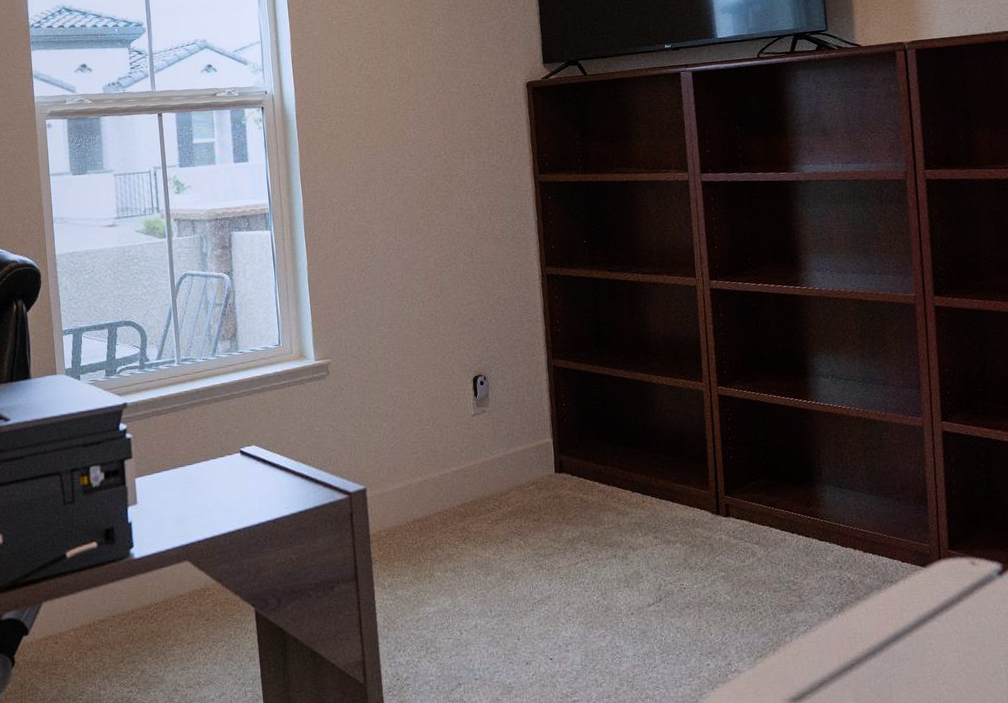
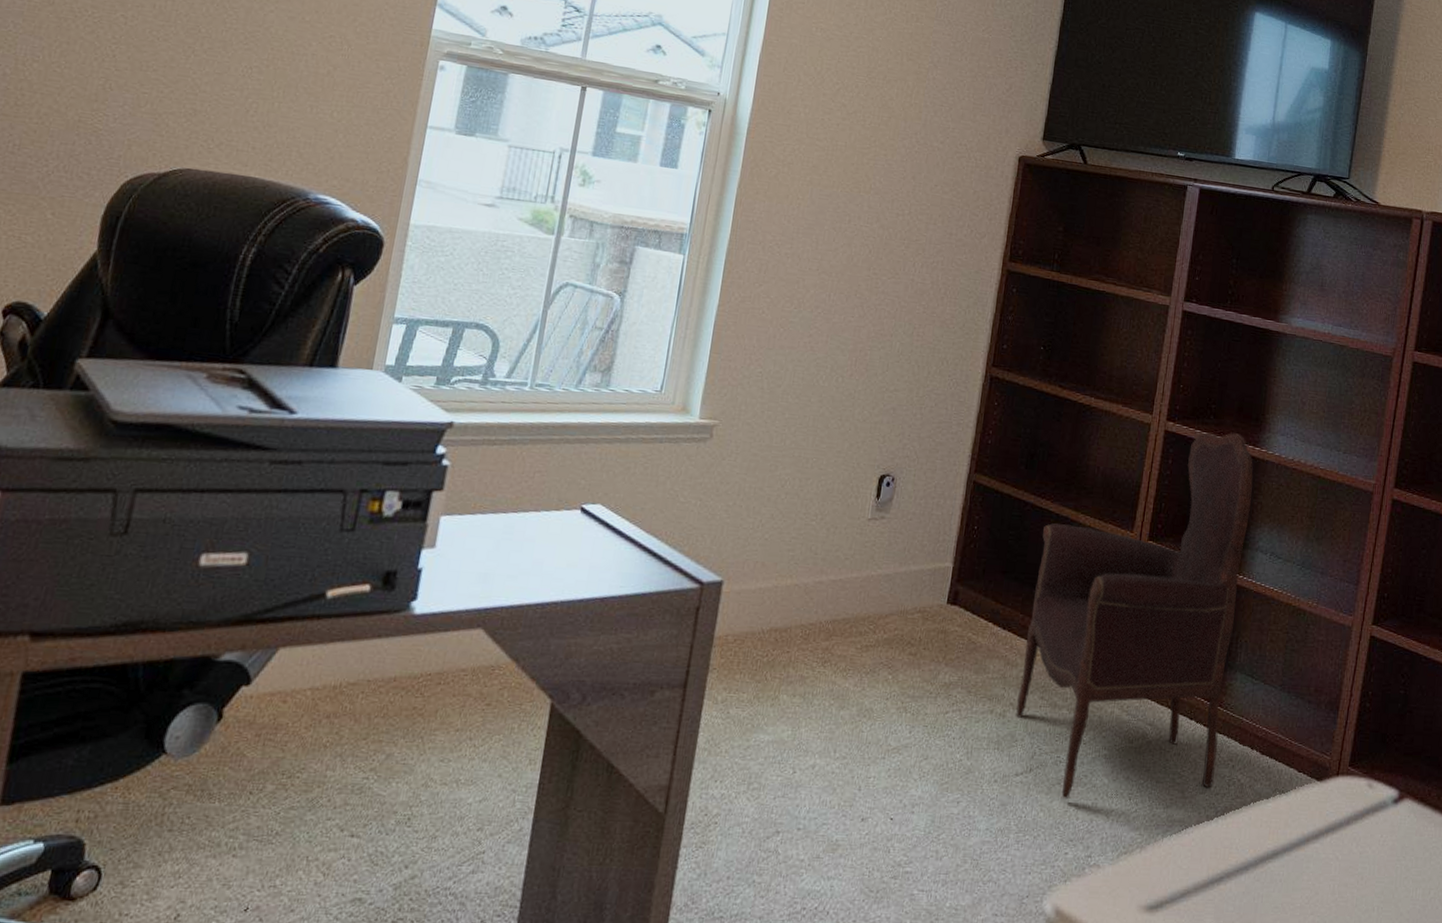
armchair: none [623,278,826,620] -> present [1016,432,1254,800]

